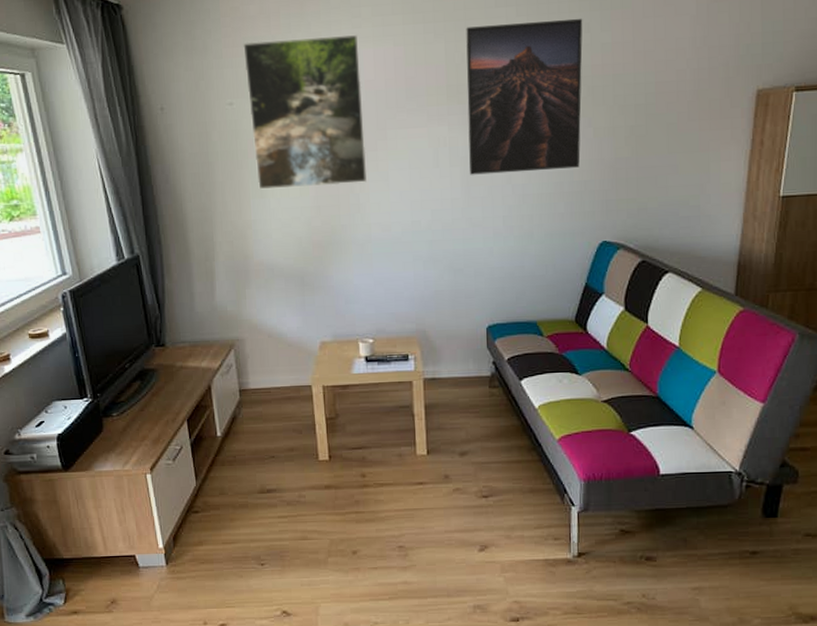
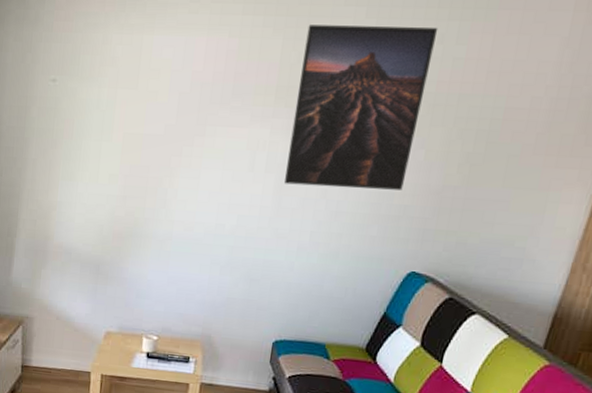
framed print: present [242,35,368,190] -> none [68,17,192,178]

